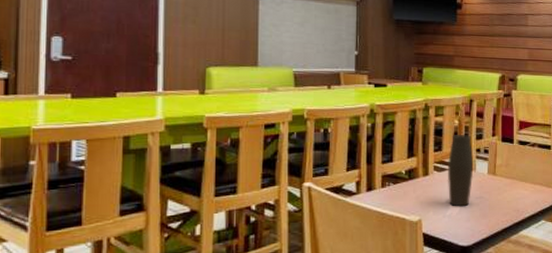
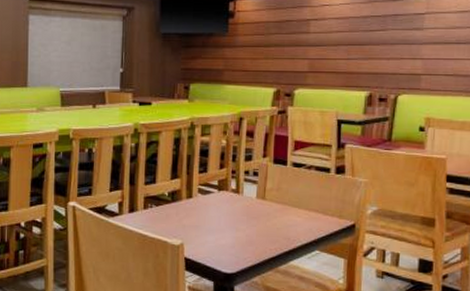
vase: present [447,135,474,207] -> none [211,155,242,232]

